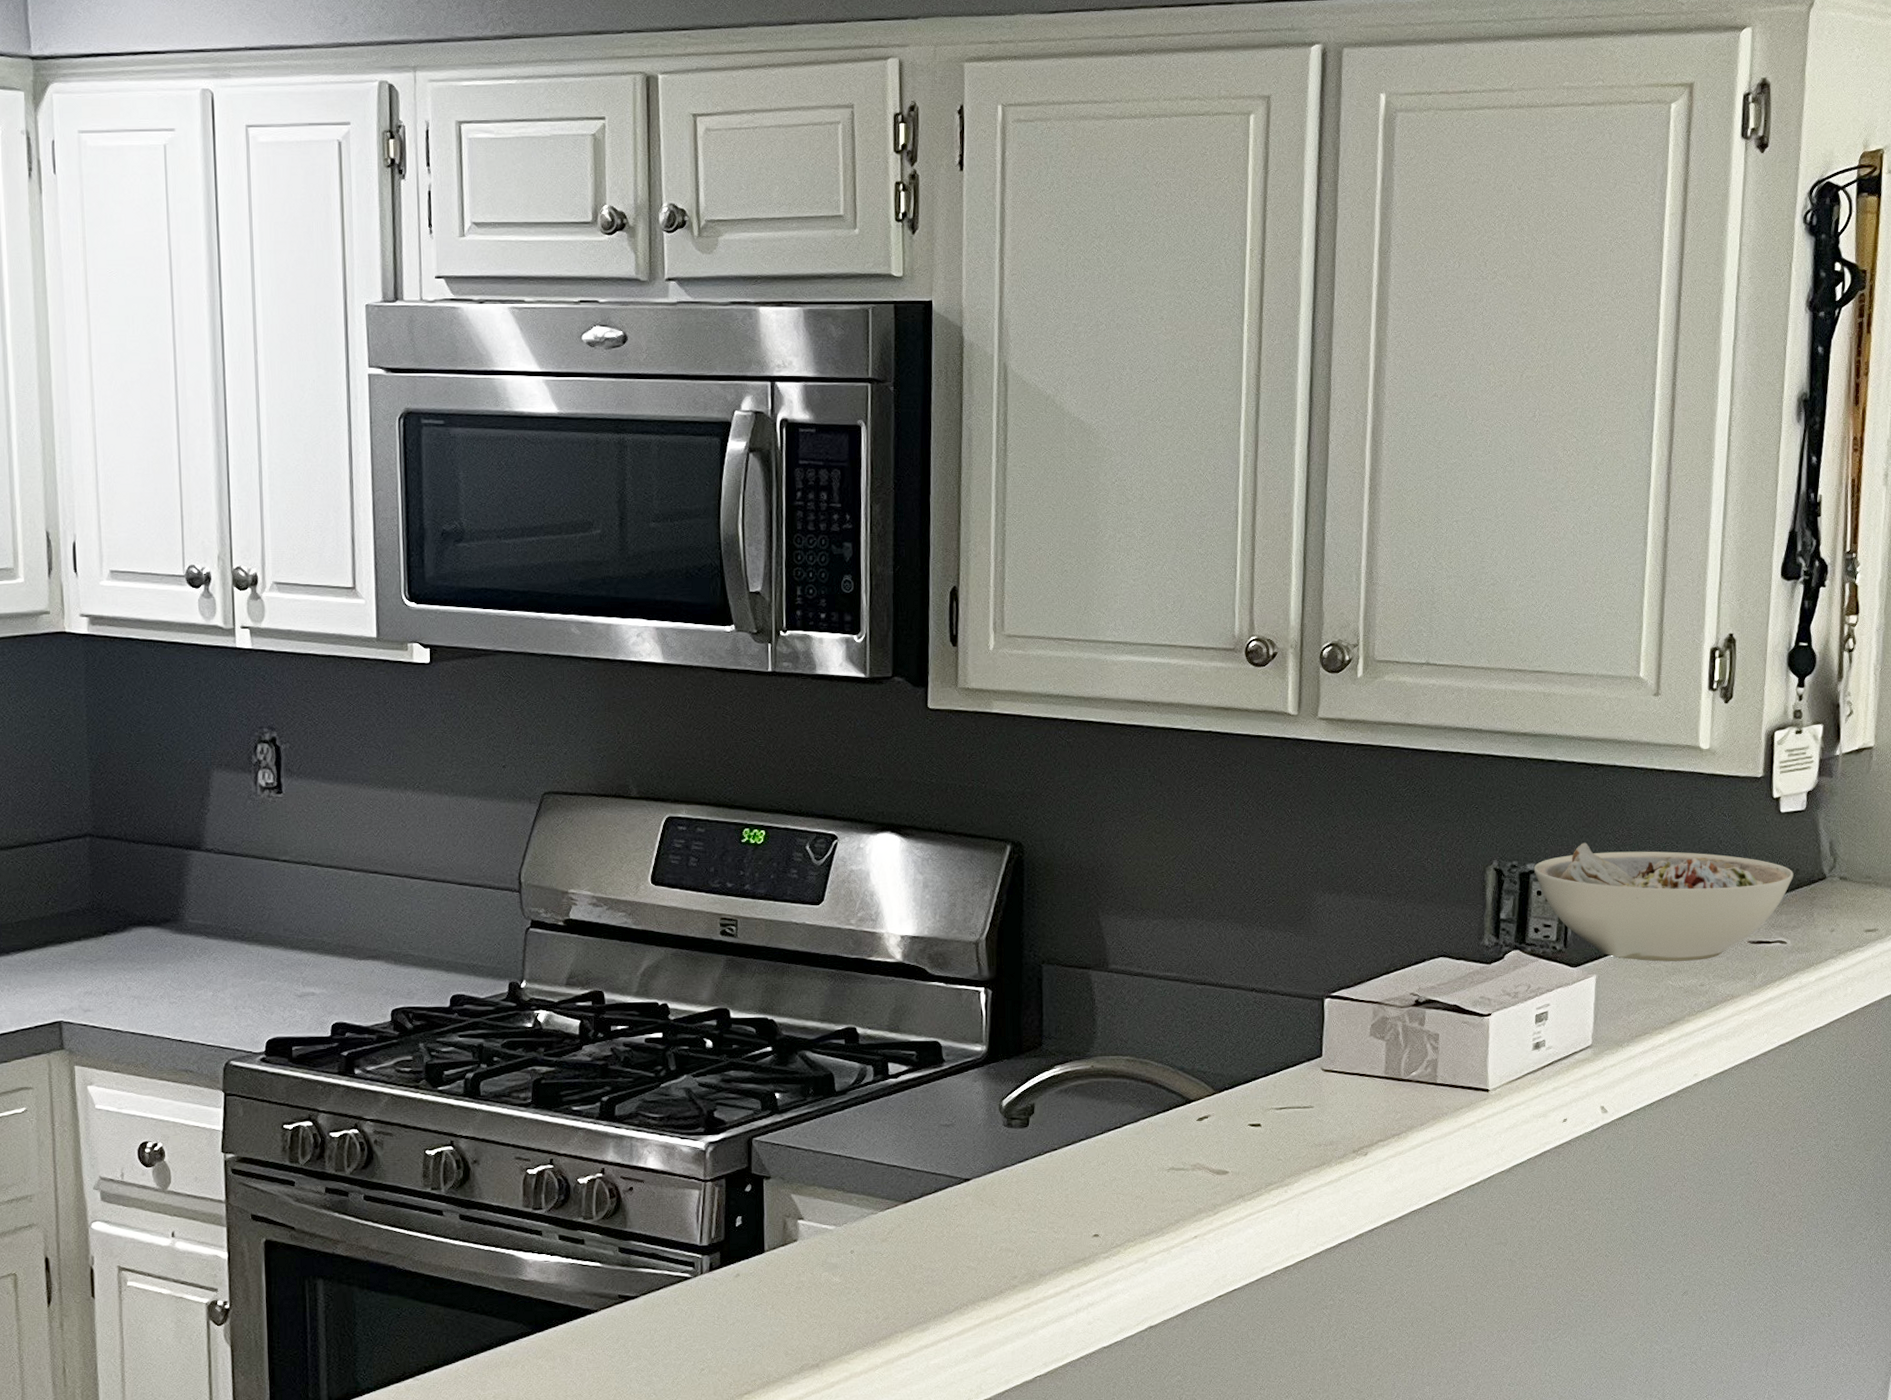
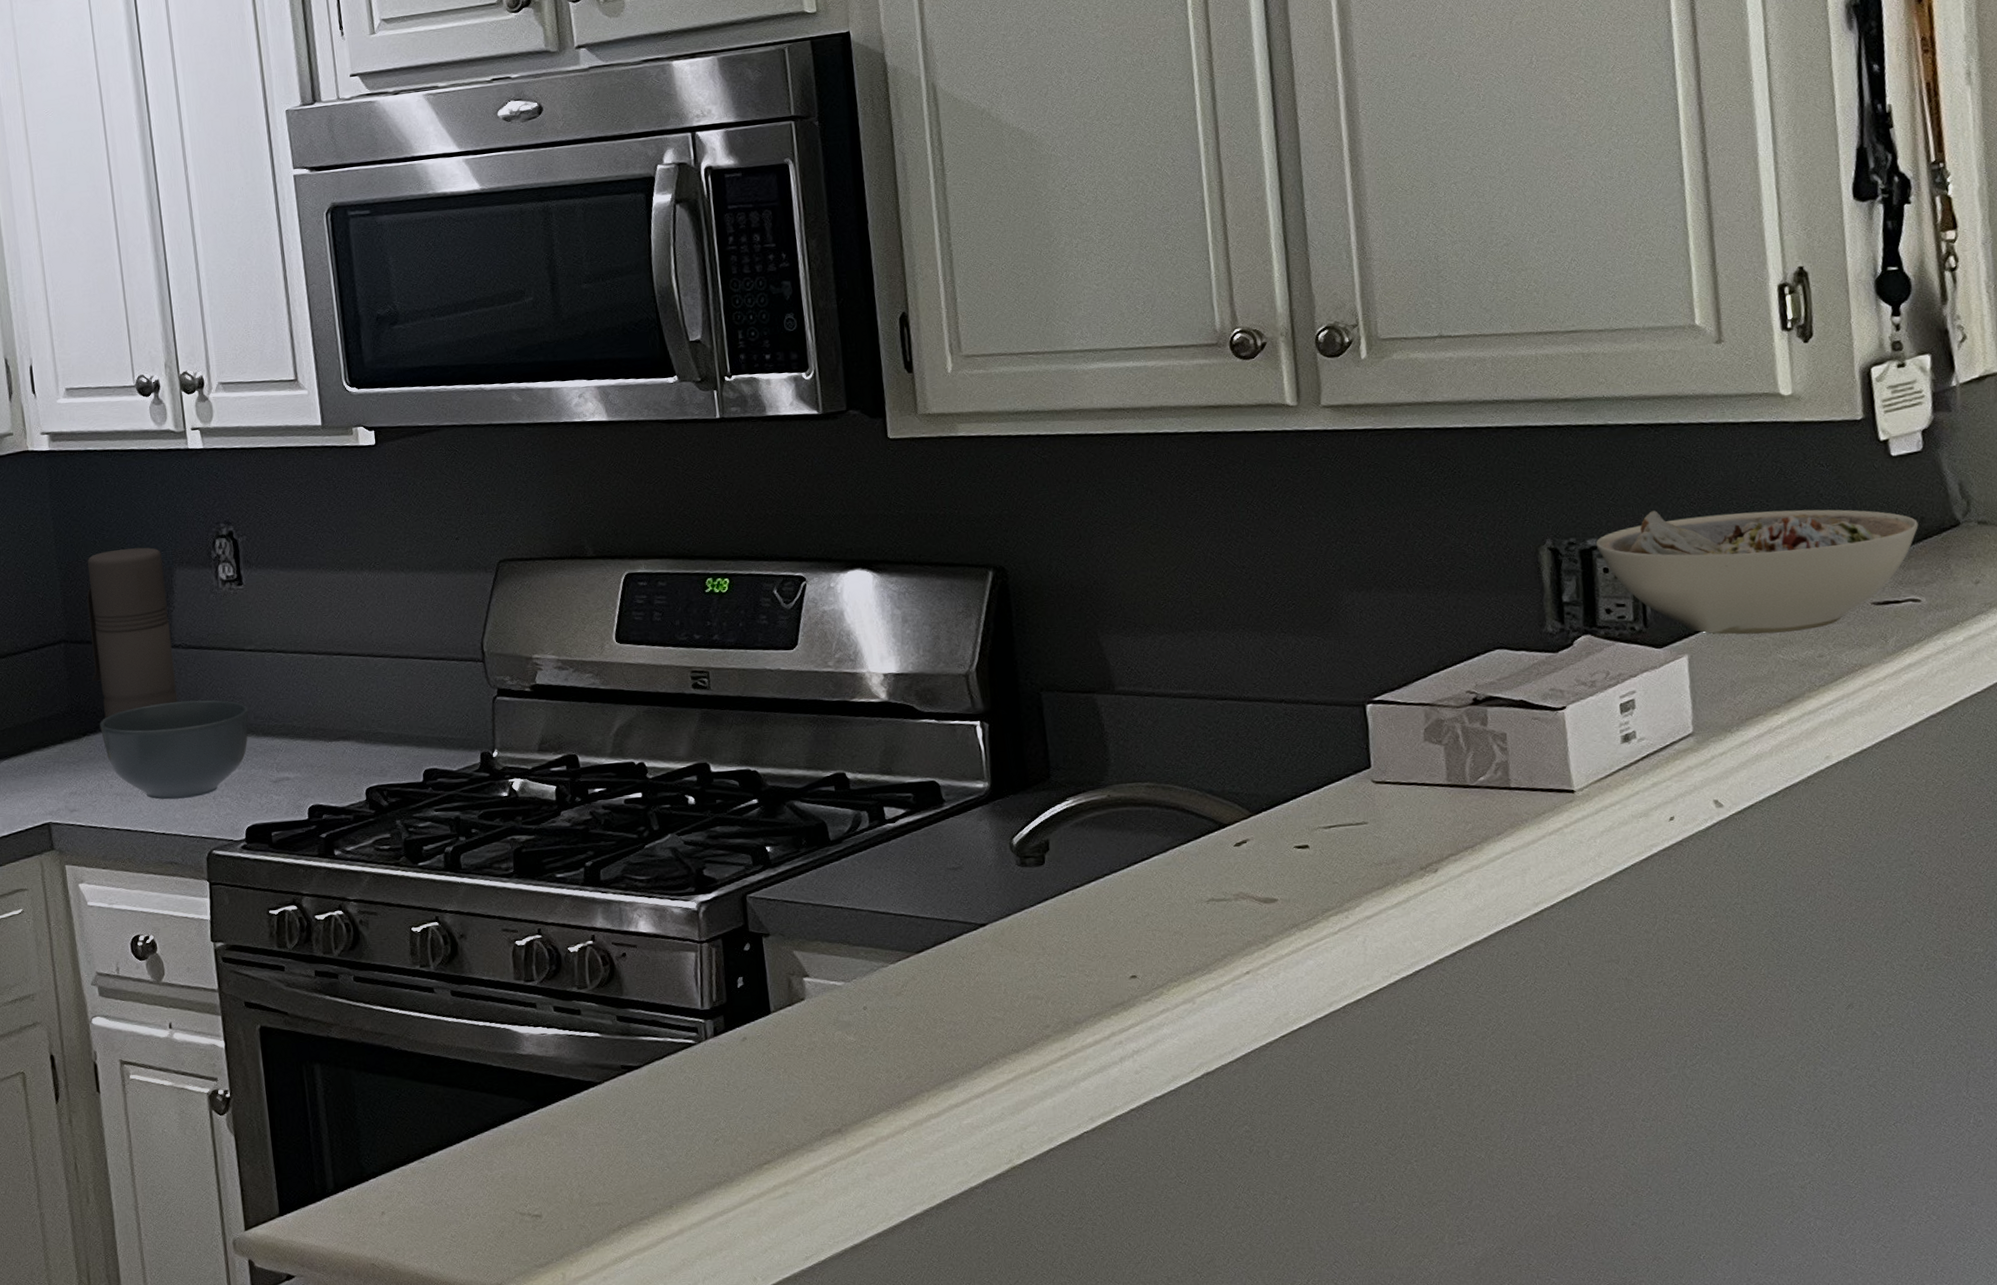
canister: none [115,745,205,919] -> present [86,547,178,719]
bowl: none [121,907,278,1006] -> present [99,699,249,800]

